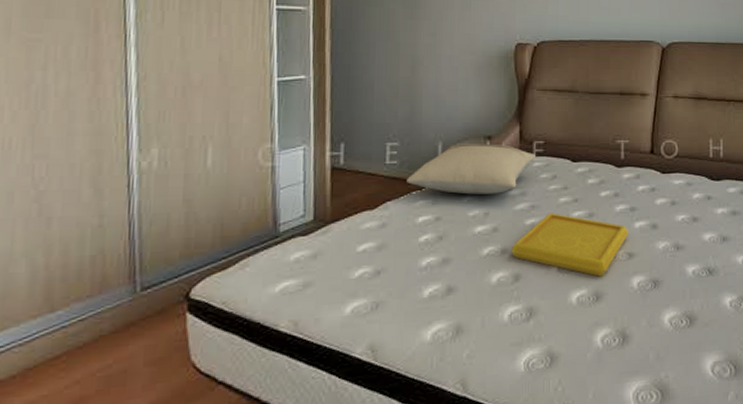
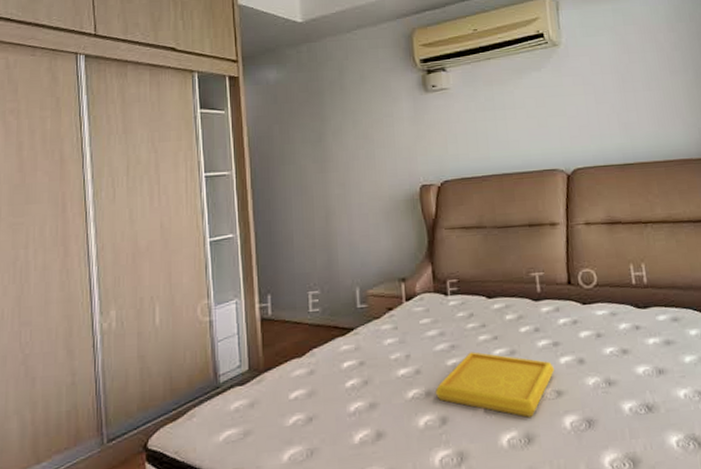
pillow: present [407,143,537,195] -> none [329,285,451,338]

